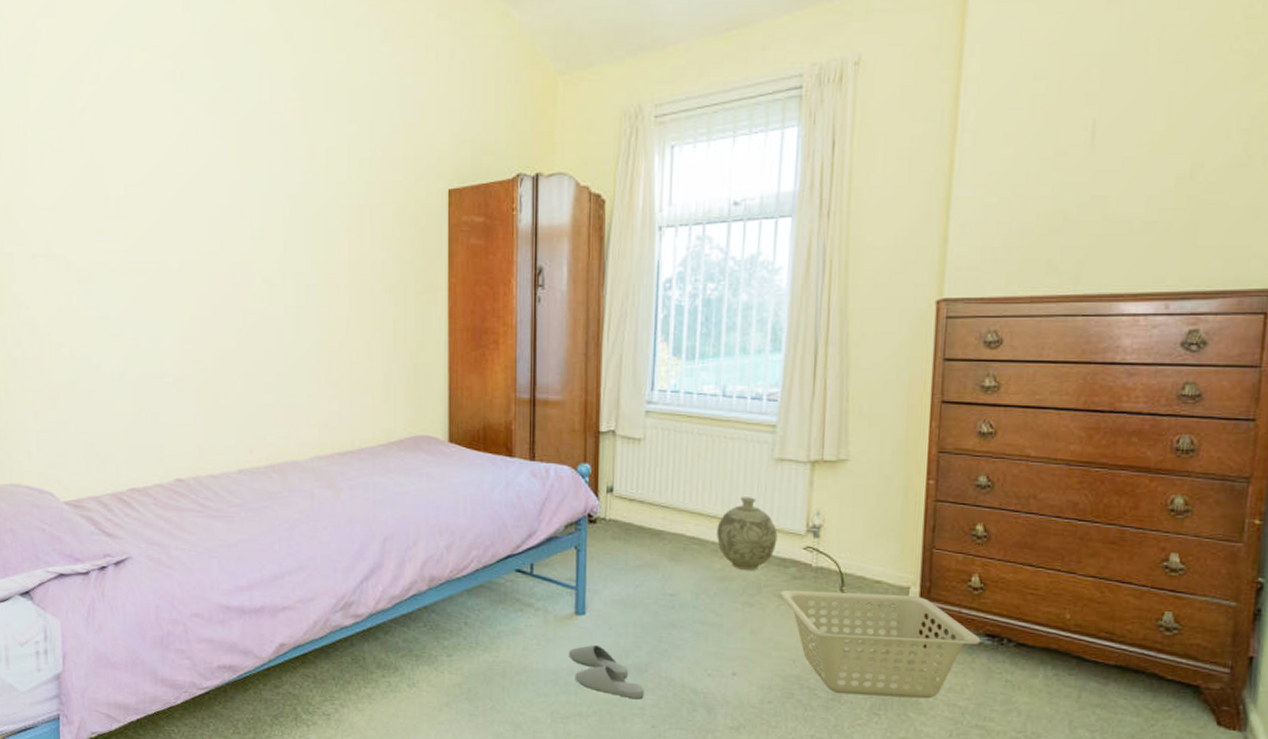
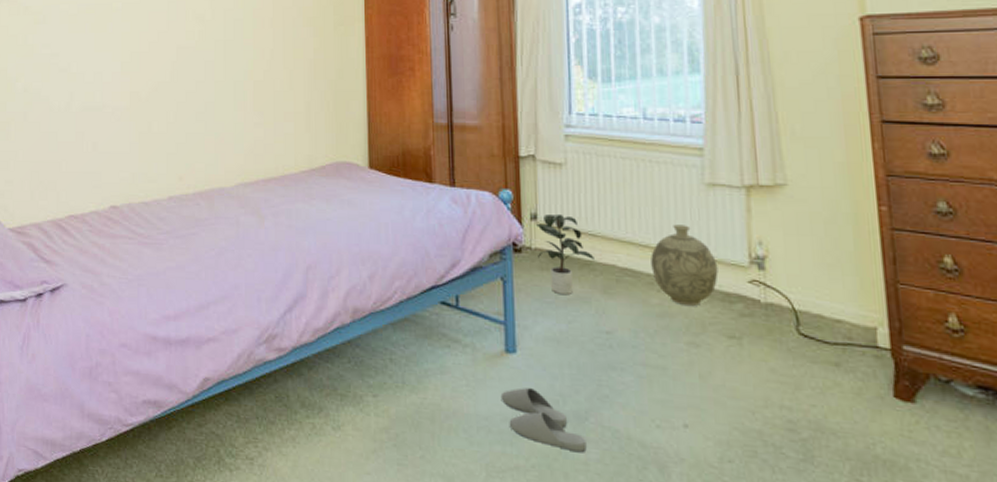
potted plant: none [611,486,665,562] -> present [535,213,594,296]
laundry basket: present [779,589,981,699] -> none [727,328,972,464]

